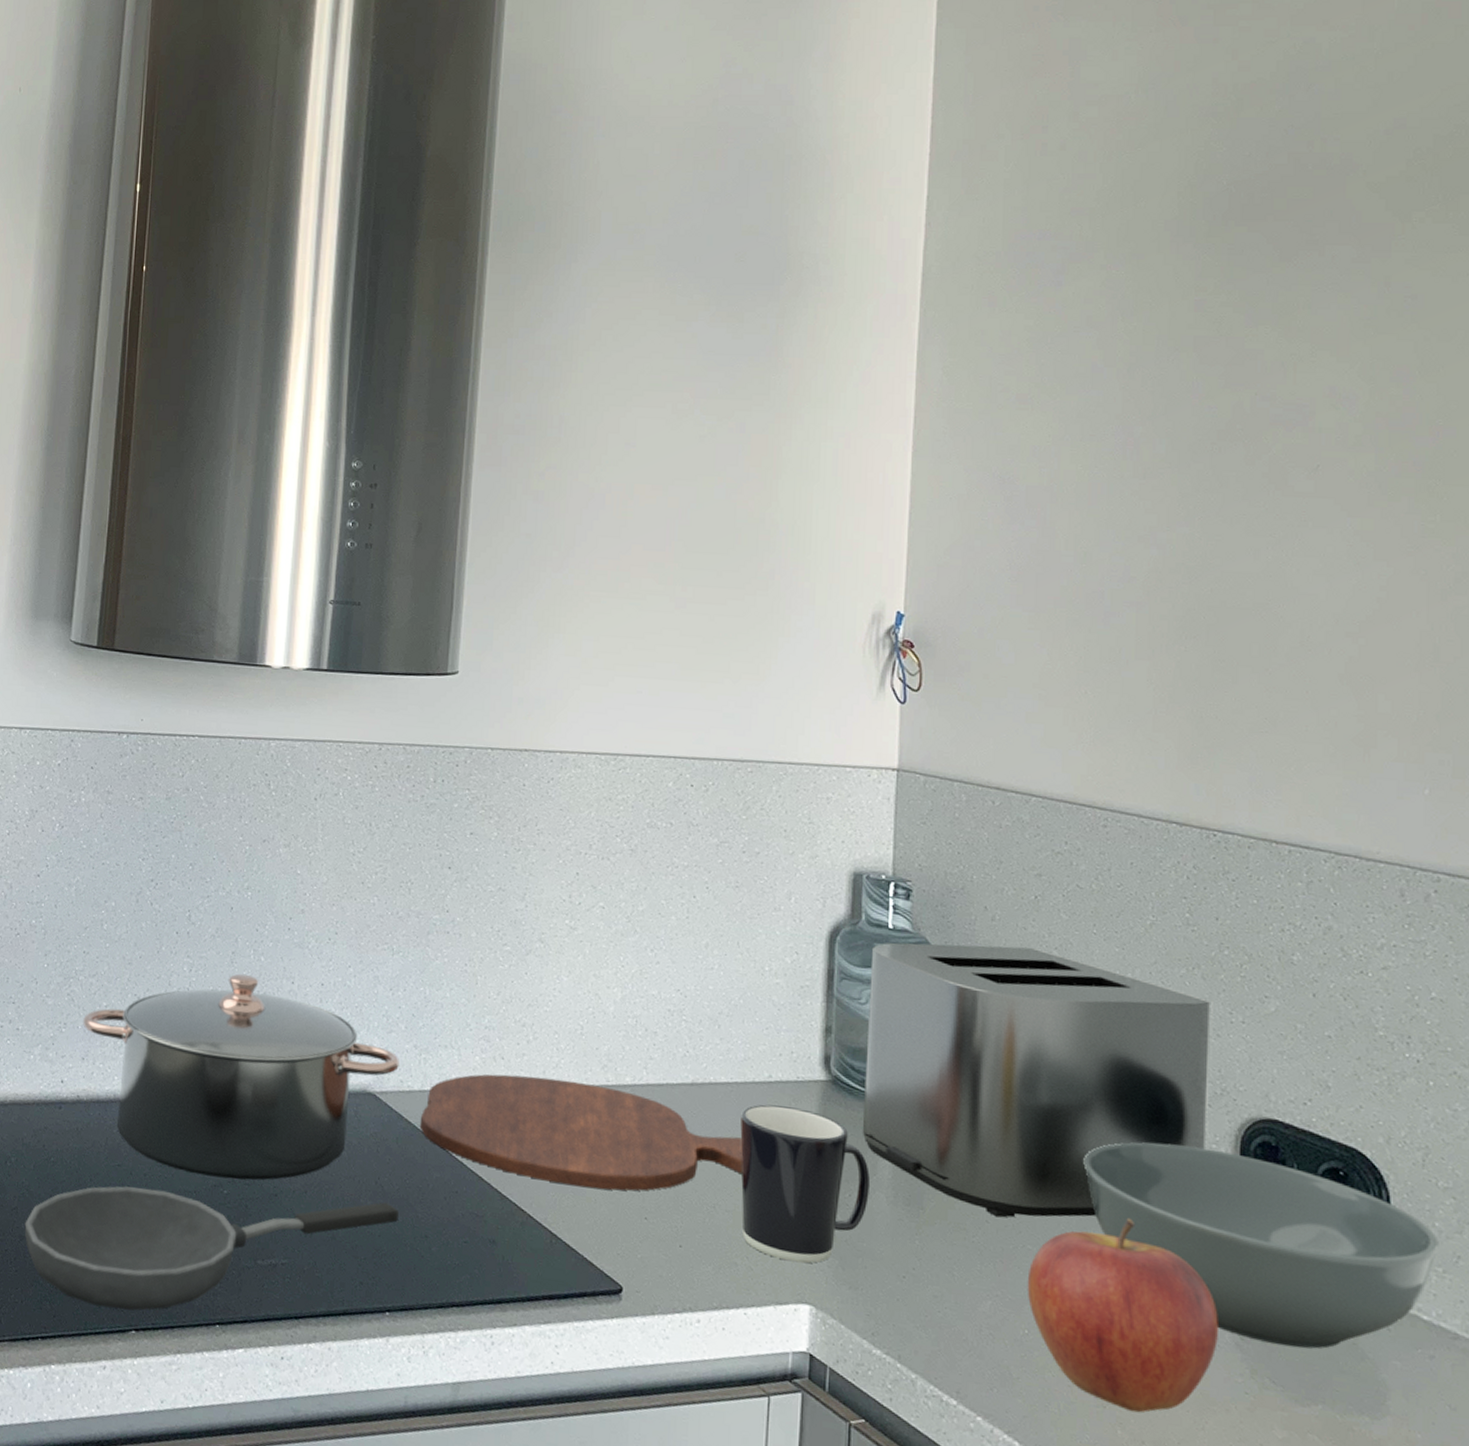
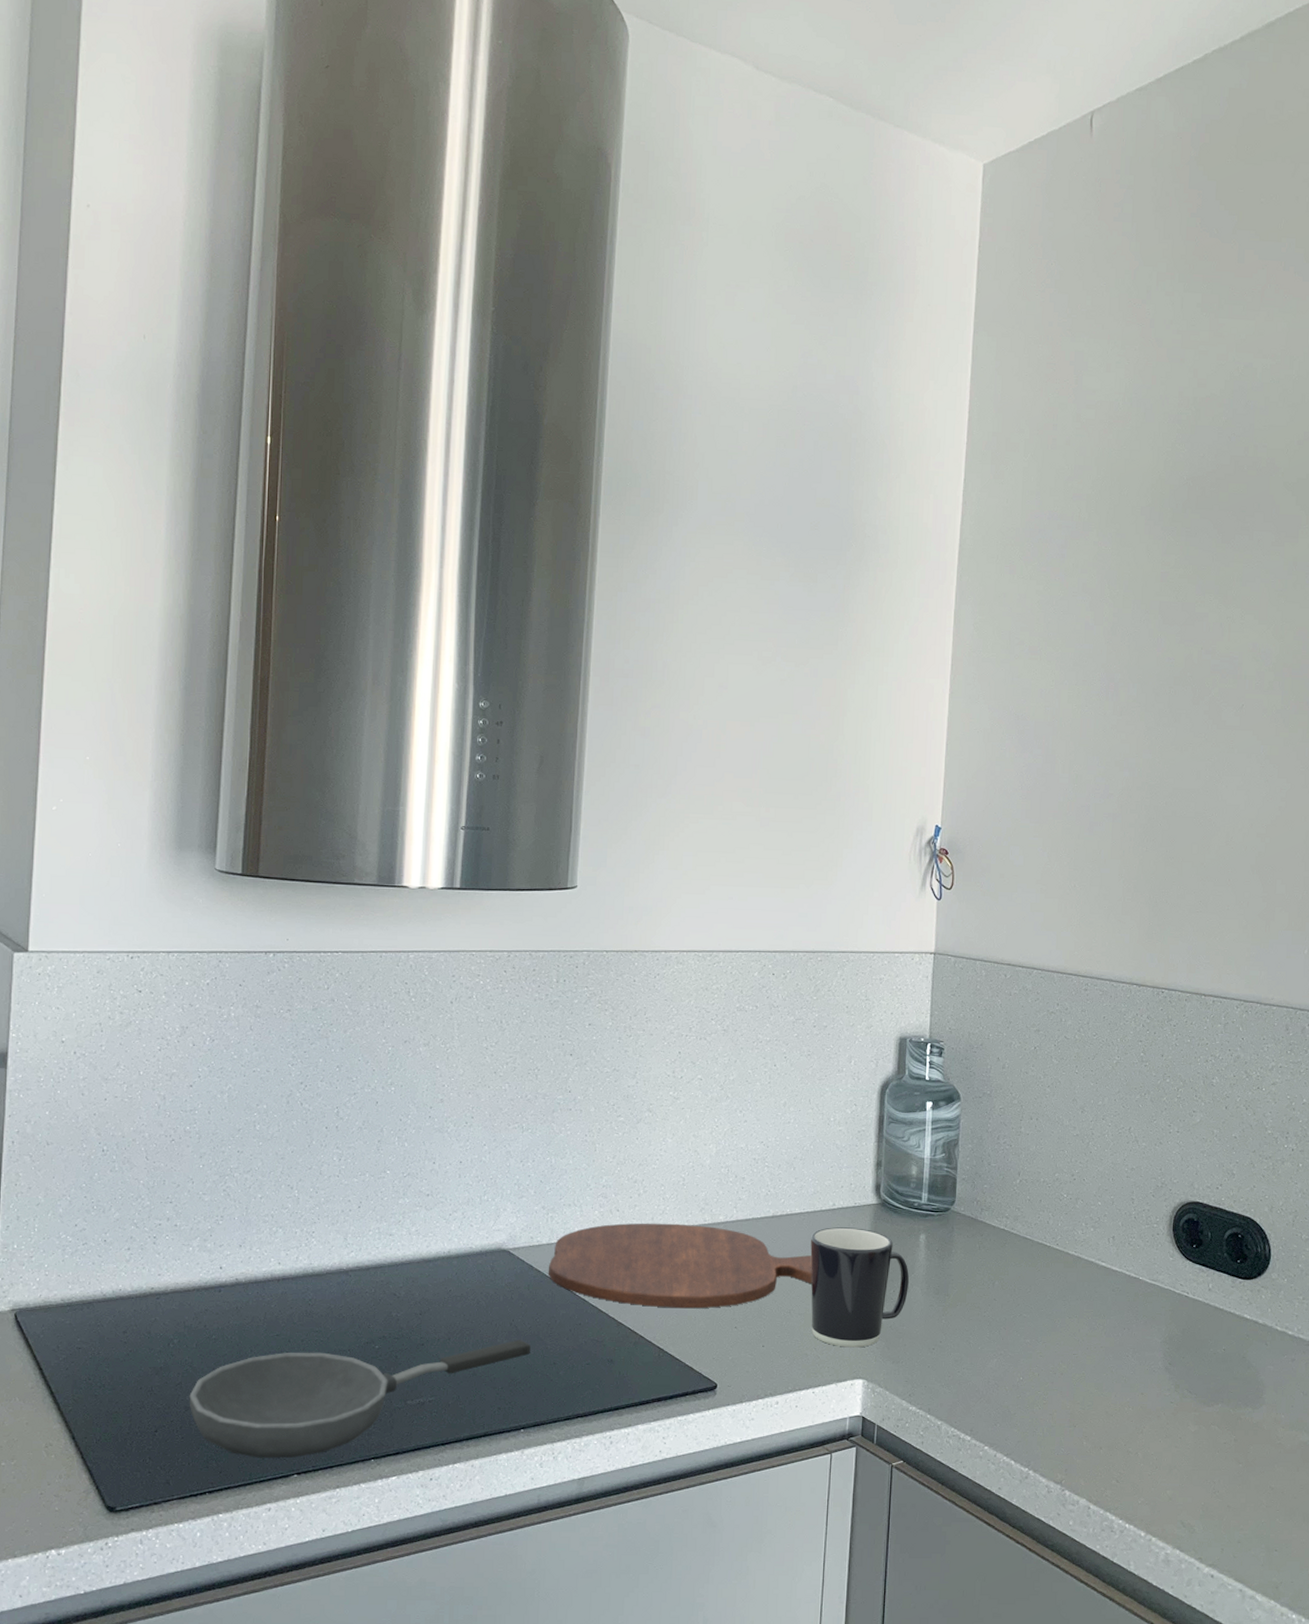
cooking pot: present [83,973,399,1181] -> none [239,1159,530,1336]
toaster: present [862,942,1213,1218] -> none [903,1087,1158,1295]
apple: present [1027,1219,1218,1413] -> none [1022,1286,1154,1427]
bowl: present [1083,1141,1439,1349] -> none [1064,1227,1301,1365]

